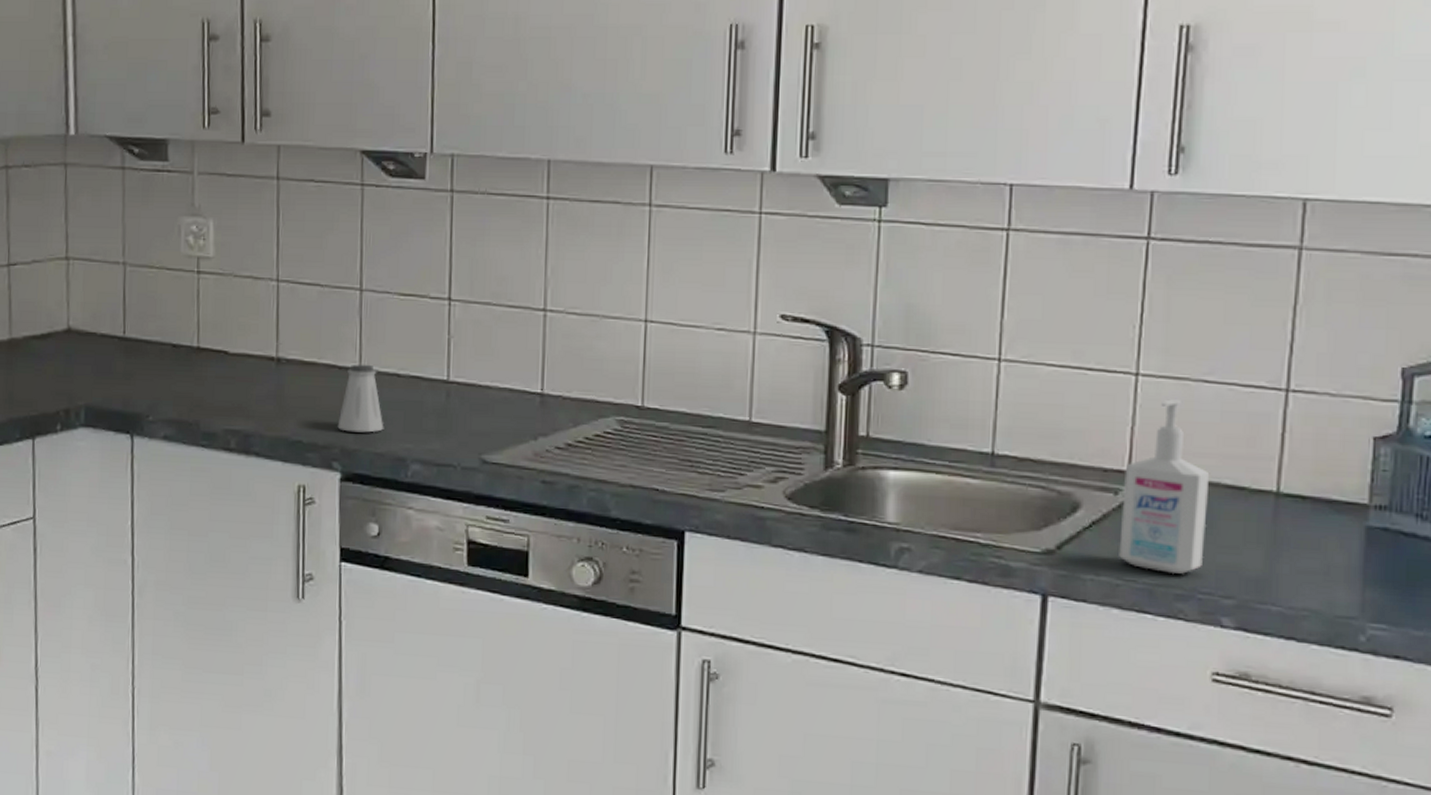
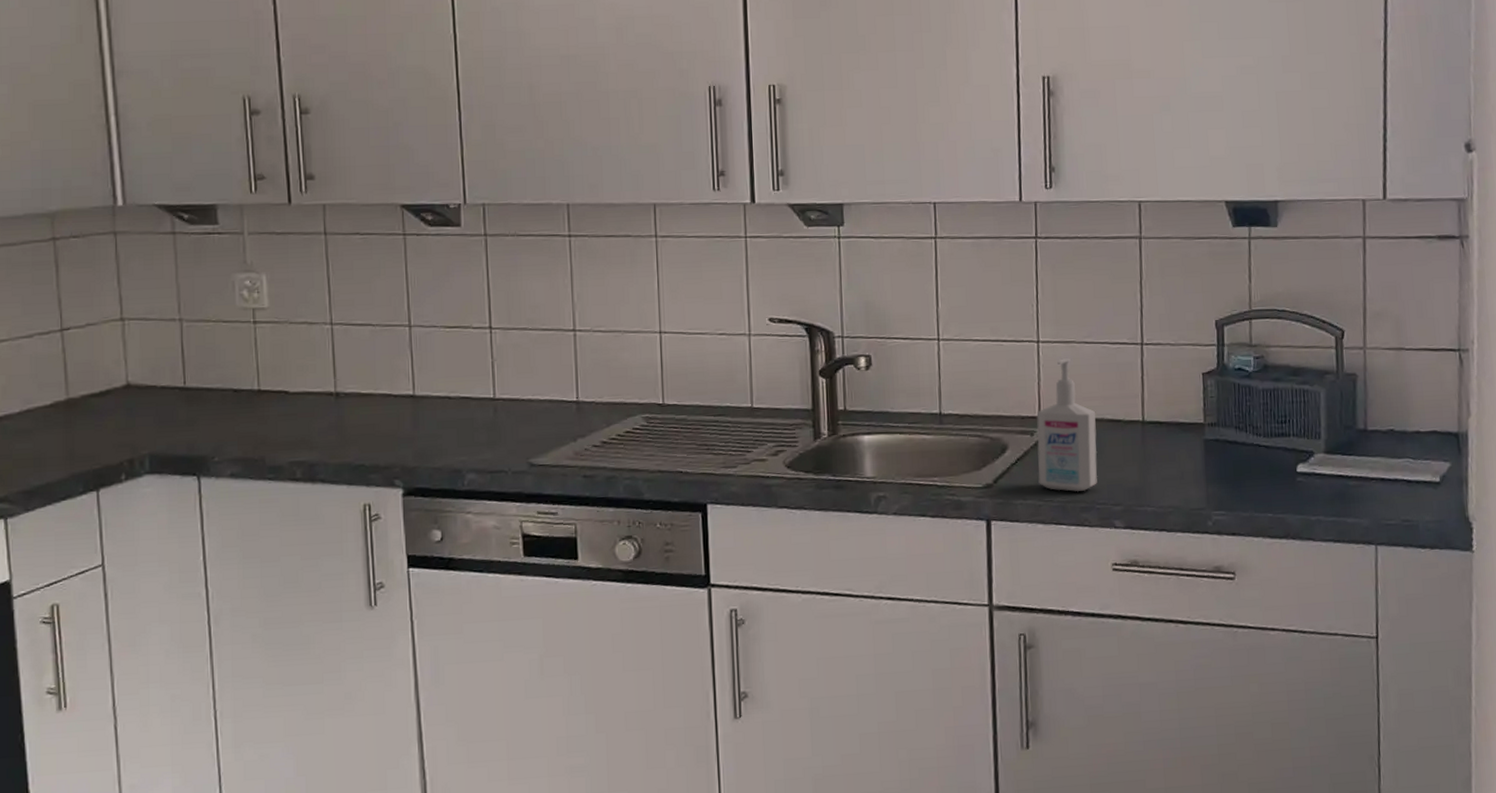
saltshaker: present [337,364,384,433] -> none [397,390,440,452]

